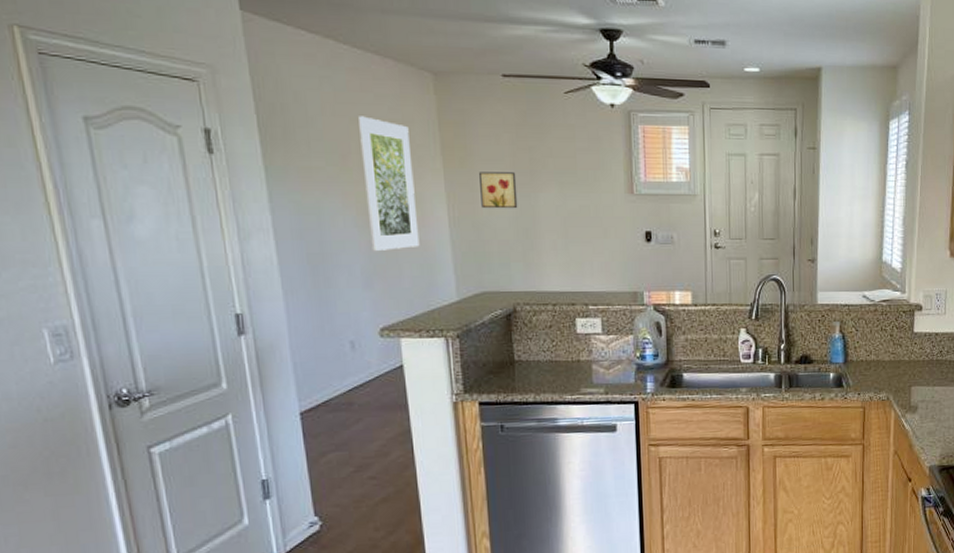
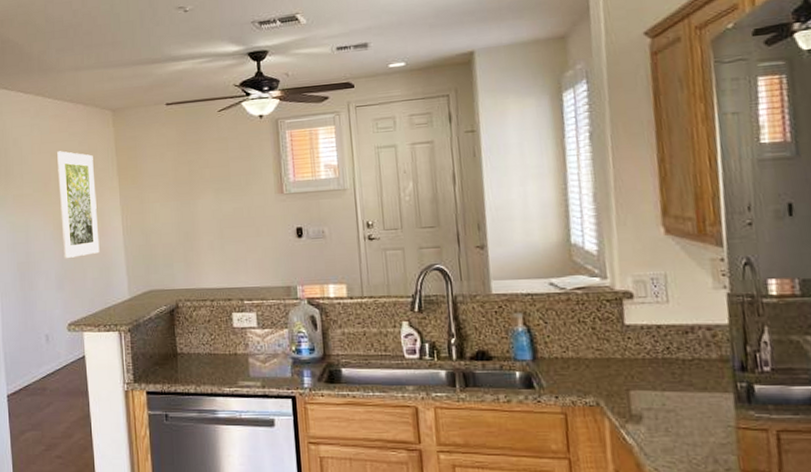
wall art: present [479,172,518,209] -> none [147,184,180,217]

